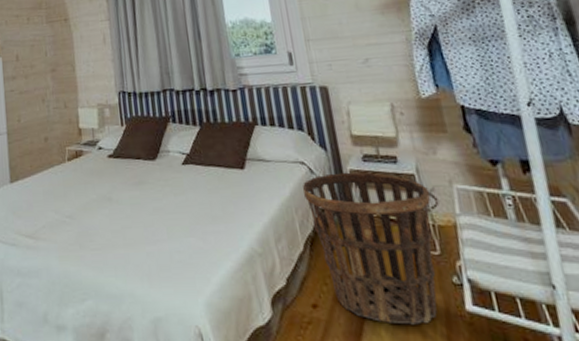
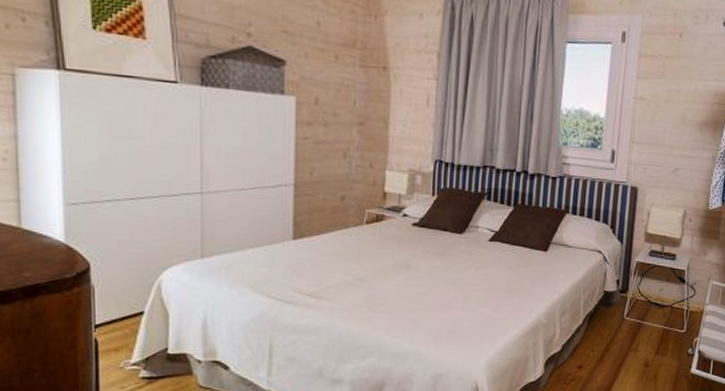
basket: present [302,172,437,325] -> none [593,263,692,382]

